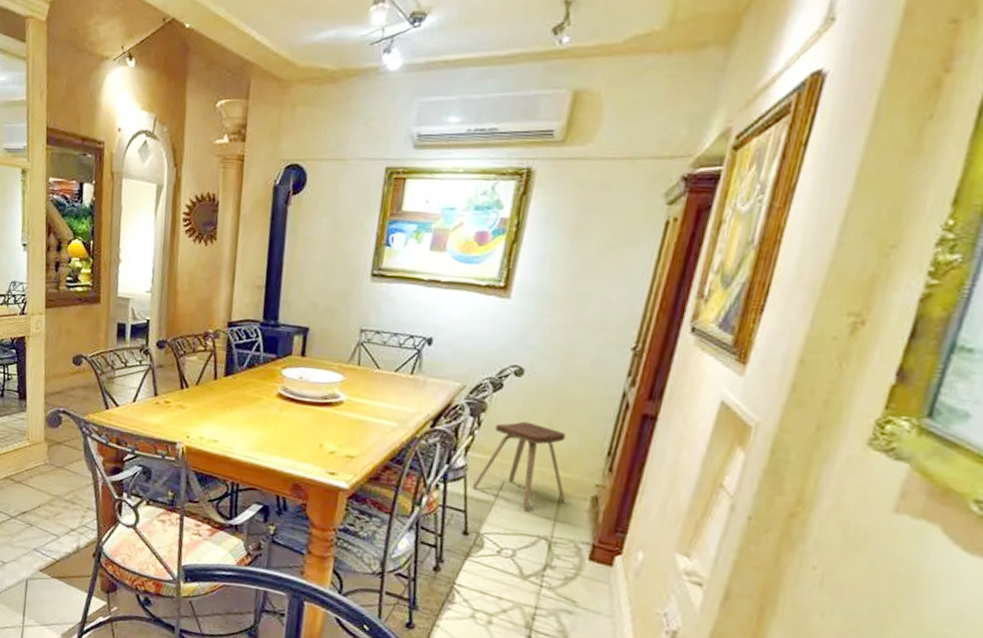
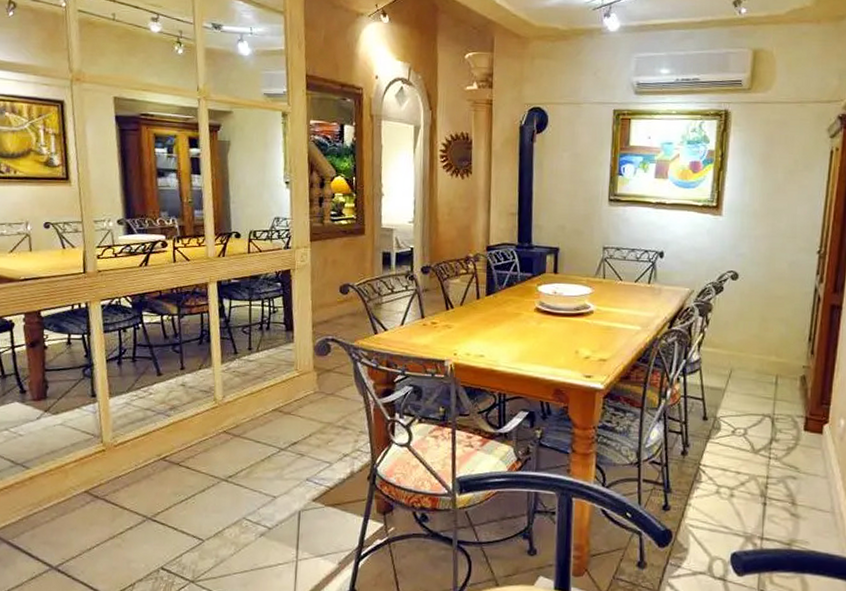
music stool: present [472,421,567,511] -> none [706,317,781,393]

